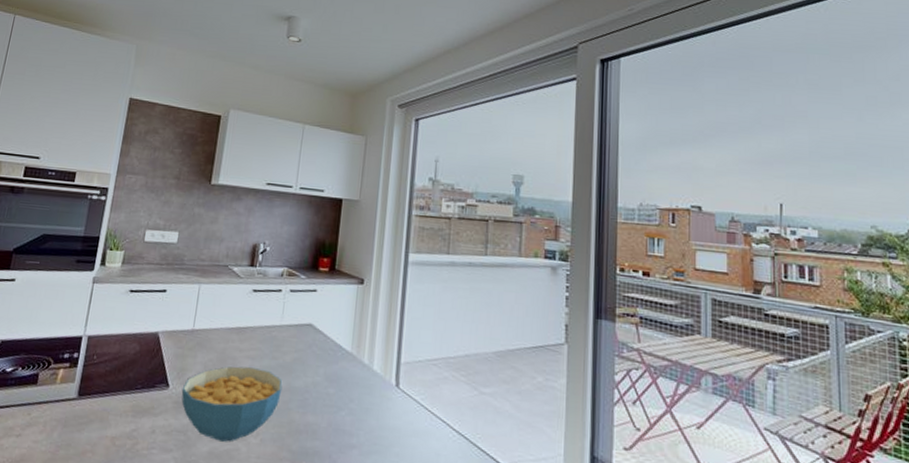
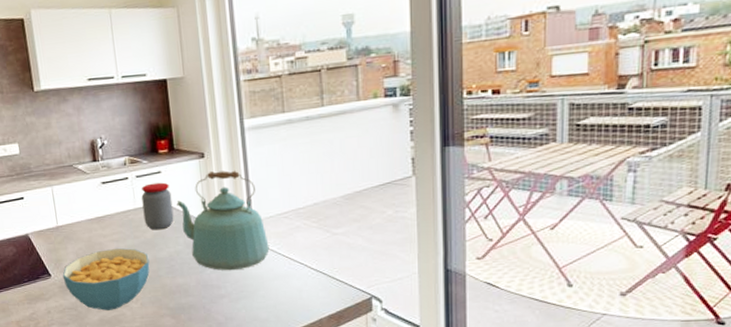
jar: none [287,300,322,355] -> present [141,182,174,230]
kettle: none [325,300,413,417] -> present [176,170,270,271]

